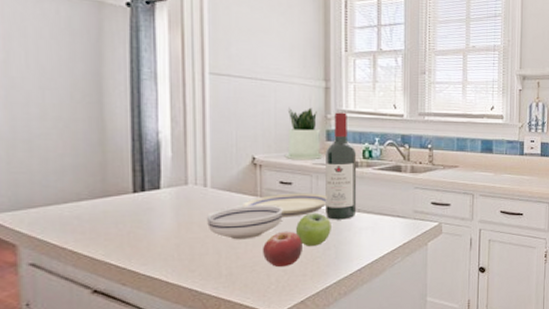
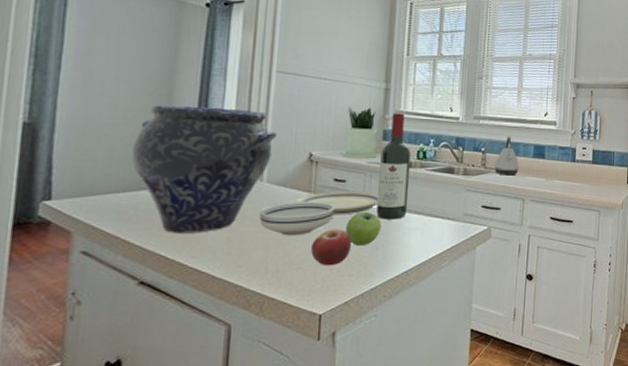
vase: none [68,112,216,242] -> present [131,105,277,233]
kettle: none [442,132,467,172] -> present [494,136,519,176]

